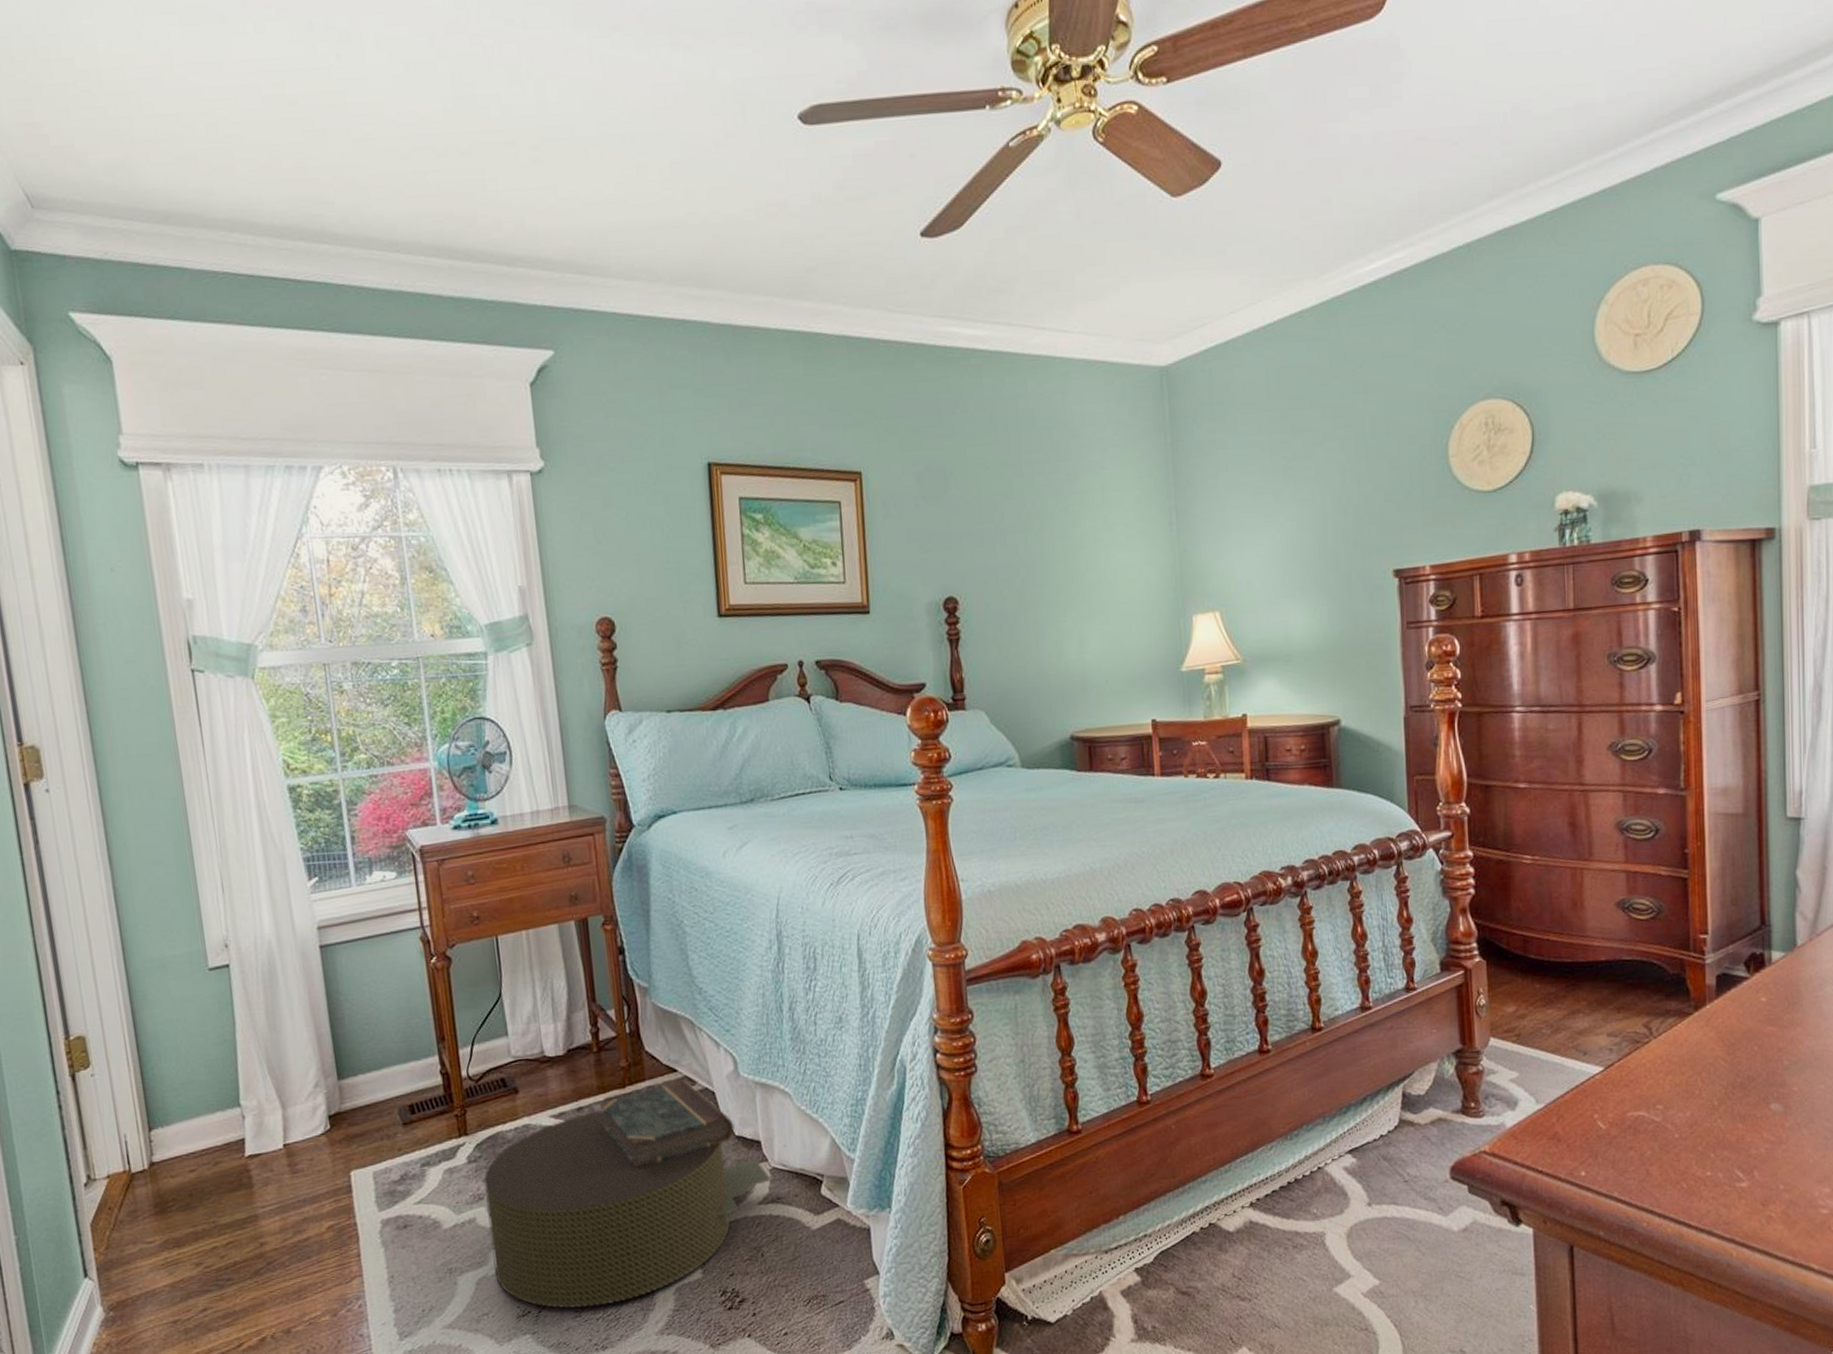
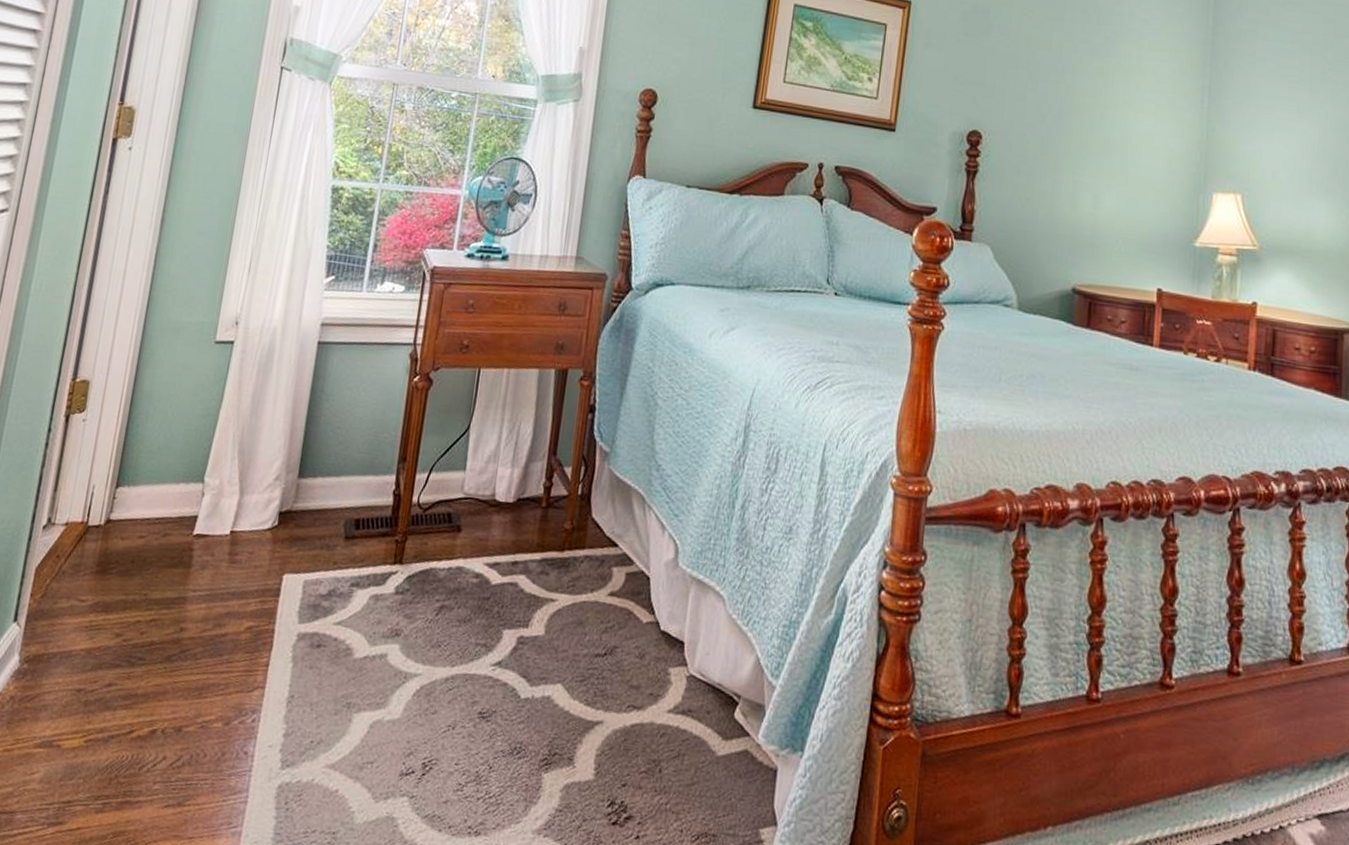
storage ottoman: present [484,1110,772,1308] -> none [390,569,687,786]
book: present [599,1079,735,1169] -> none [531,556,662,642]

